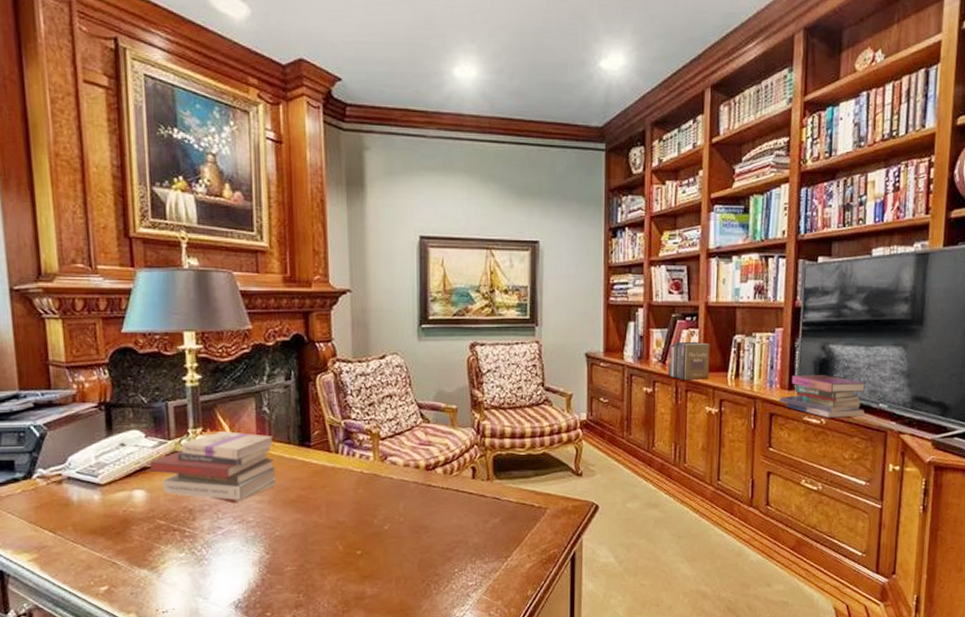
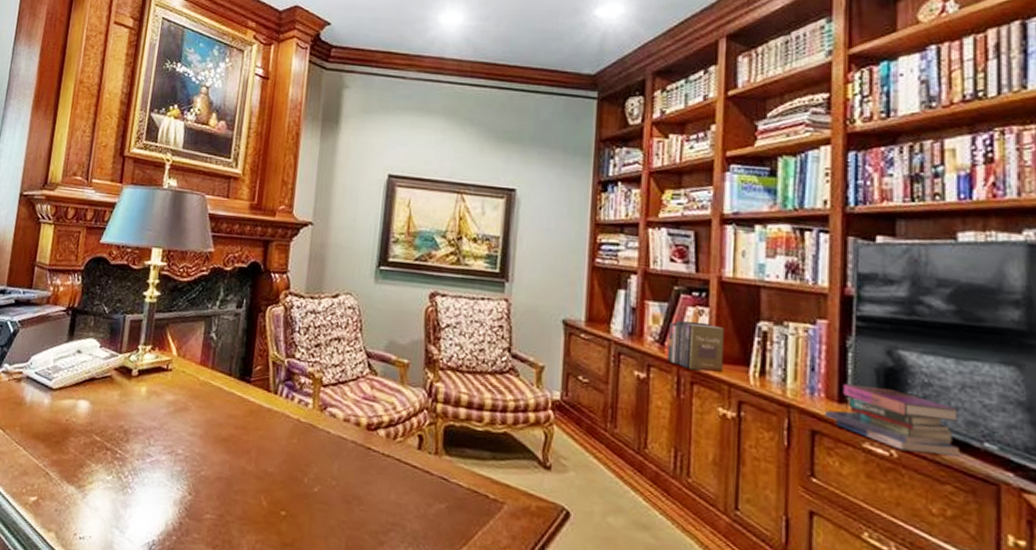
books: present [150,431,277,504] -> none [98,352,216,432]

